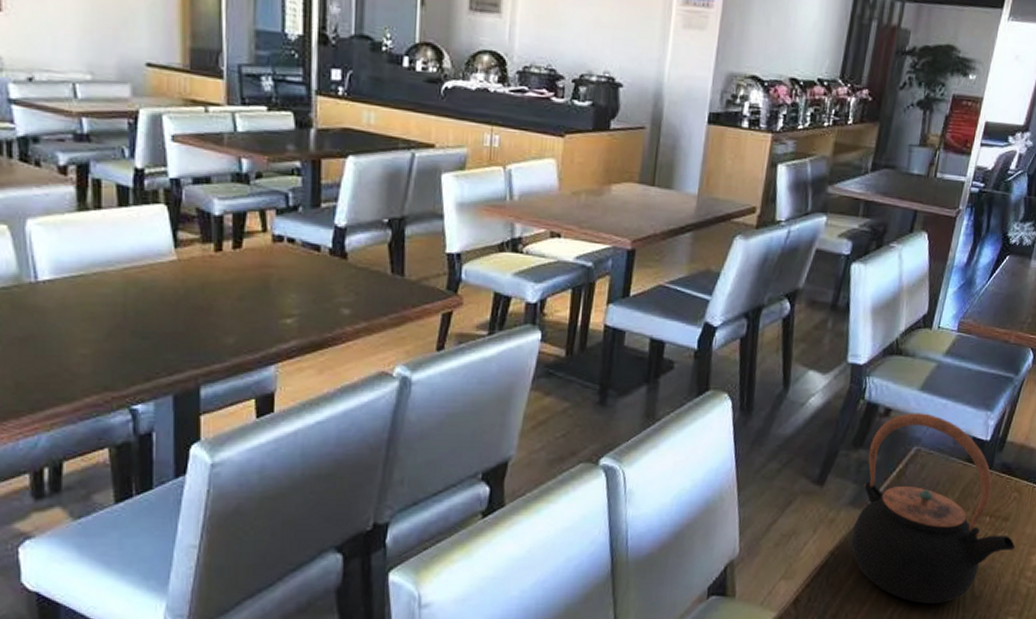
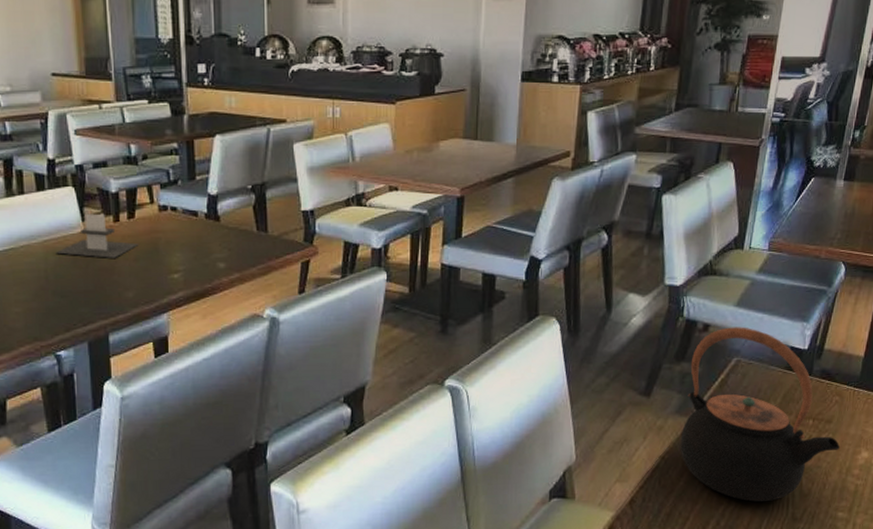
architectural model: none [138,238,246,295] -> present [56,213,139,258]

